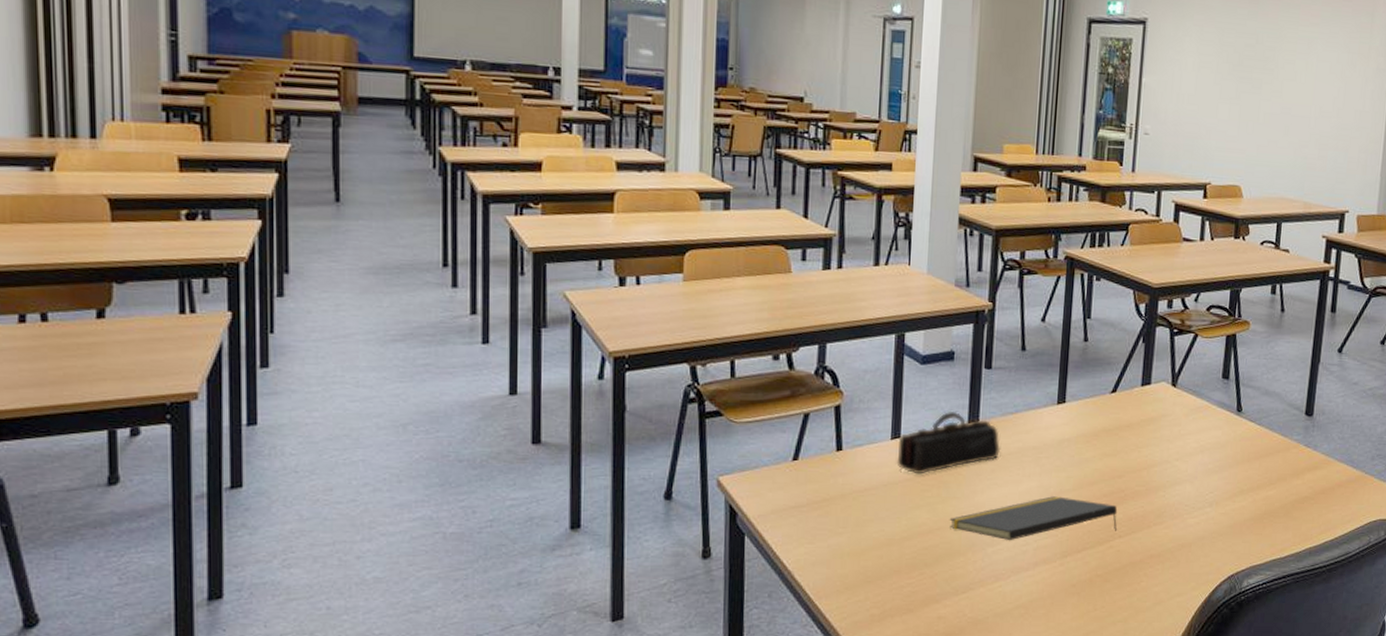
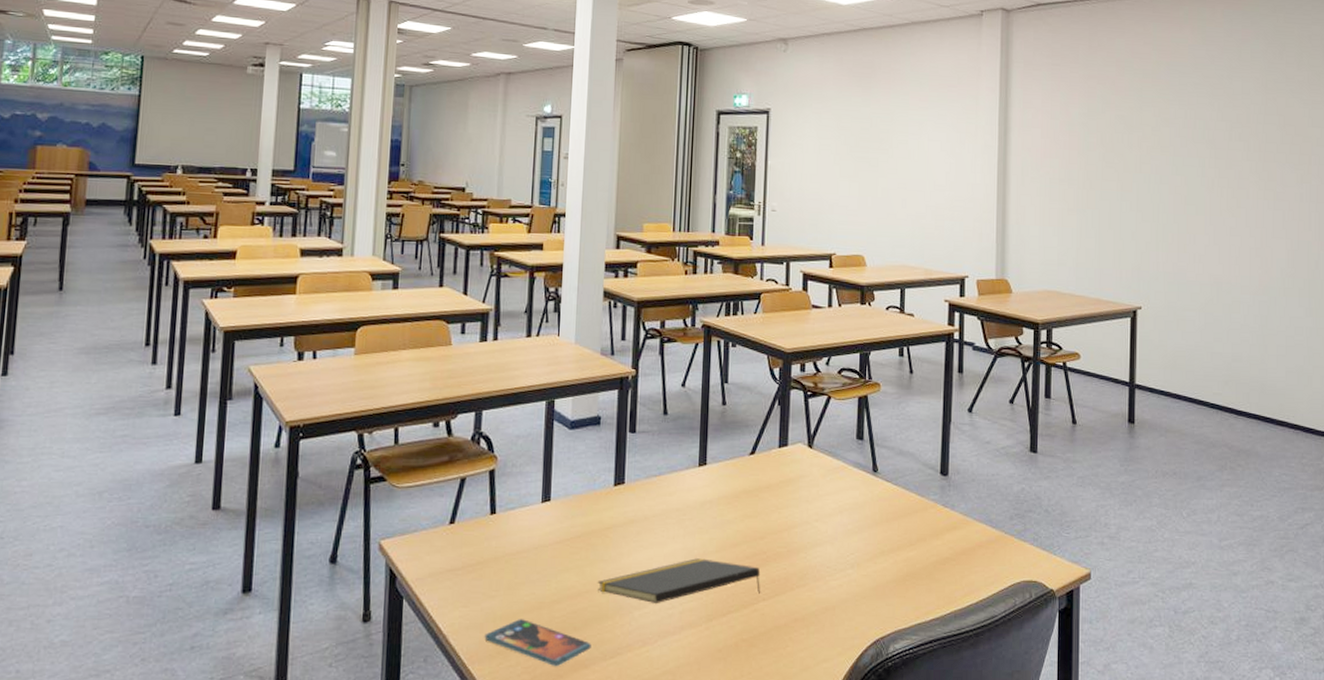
smartphone: none [832,555,943,601] -> present [484,619,591,666]
pencil case: present [897,410,1001,475] -> none [547,474,646,537]

